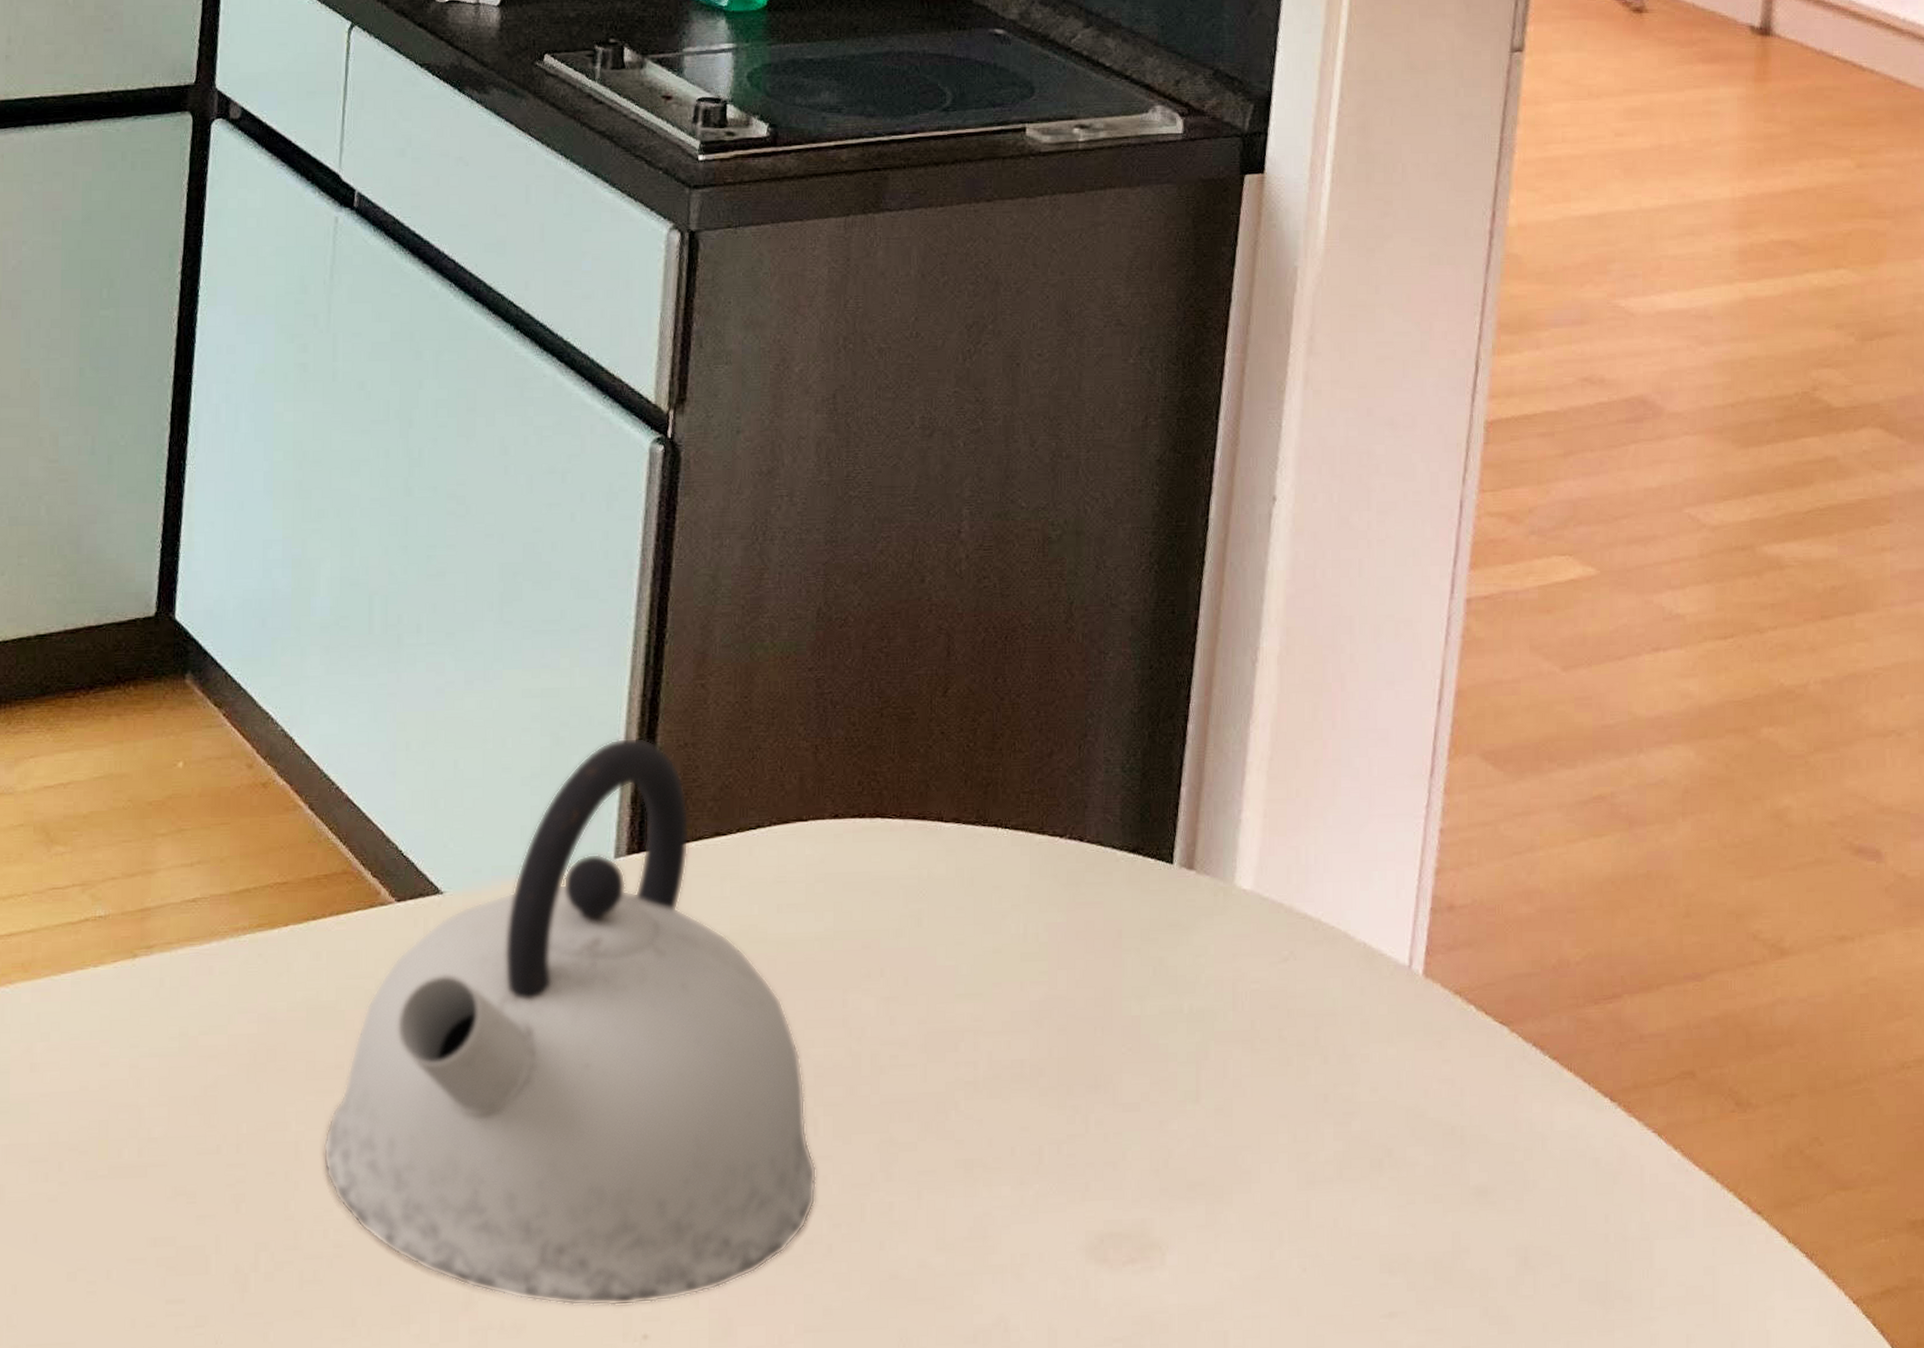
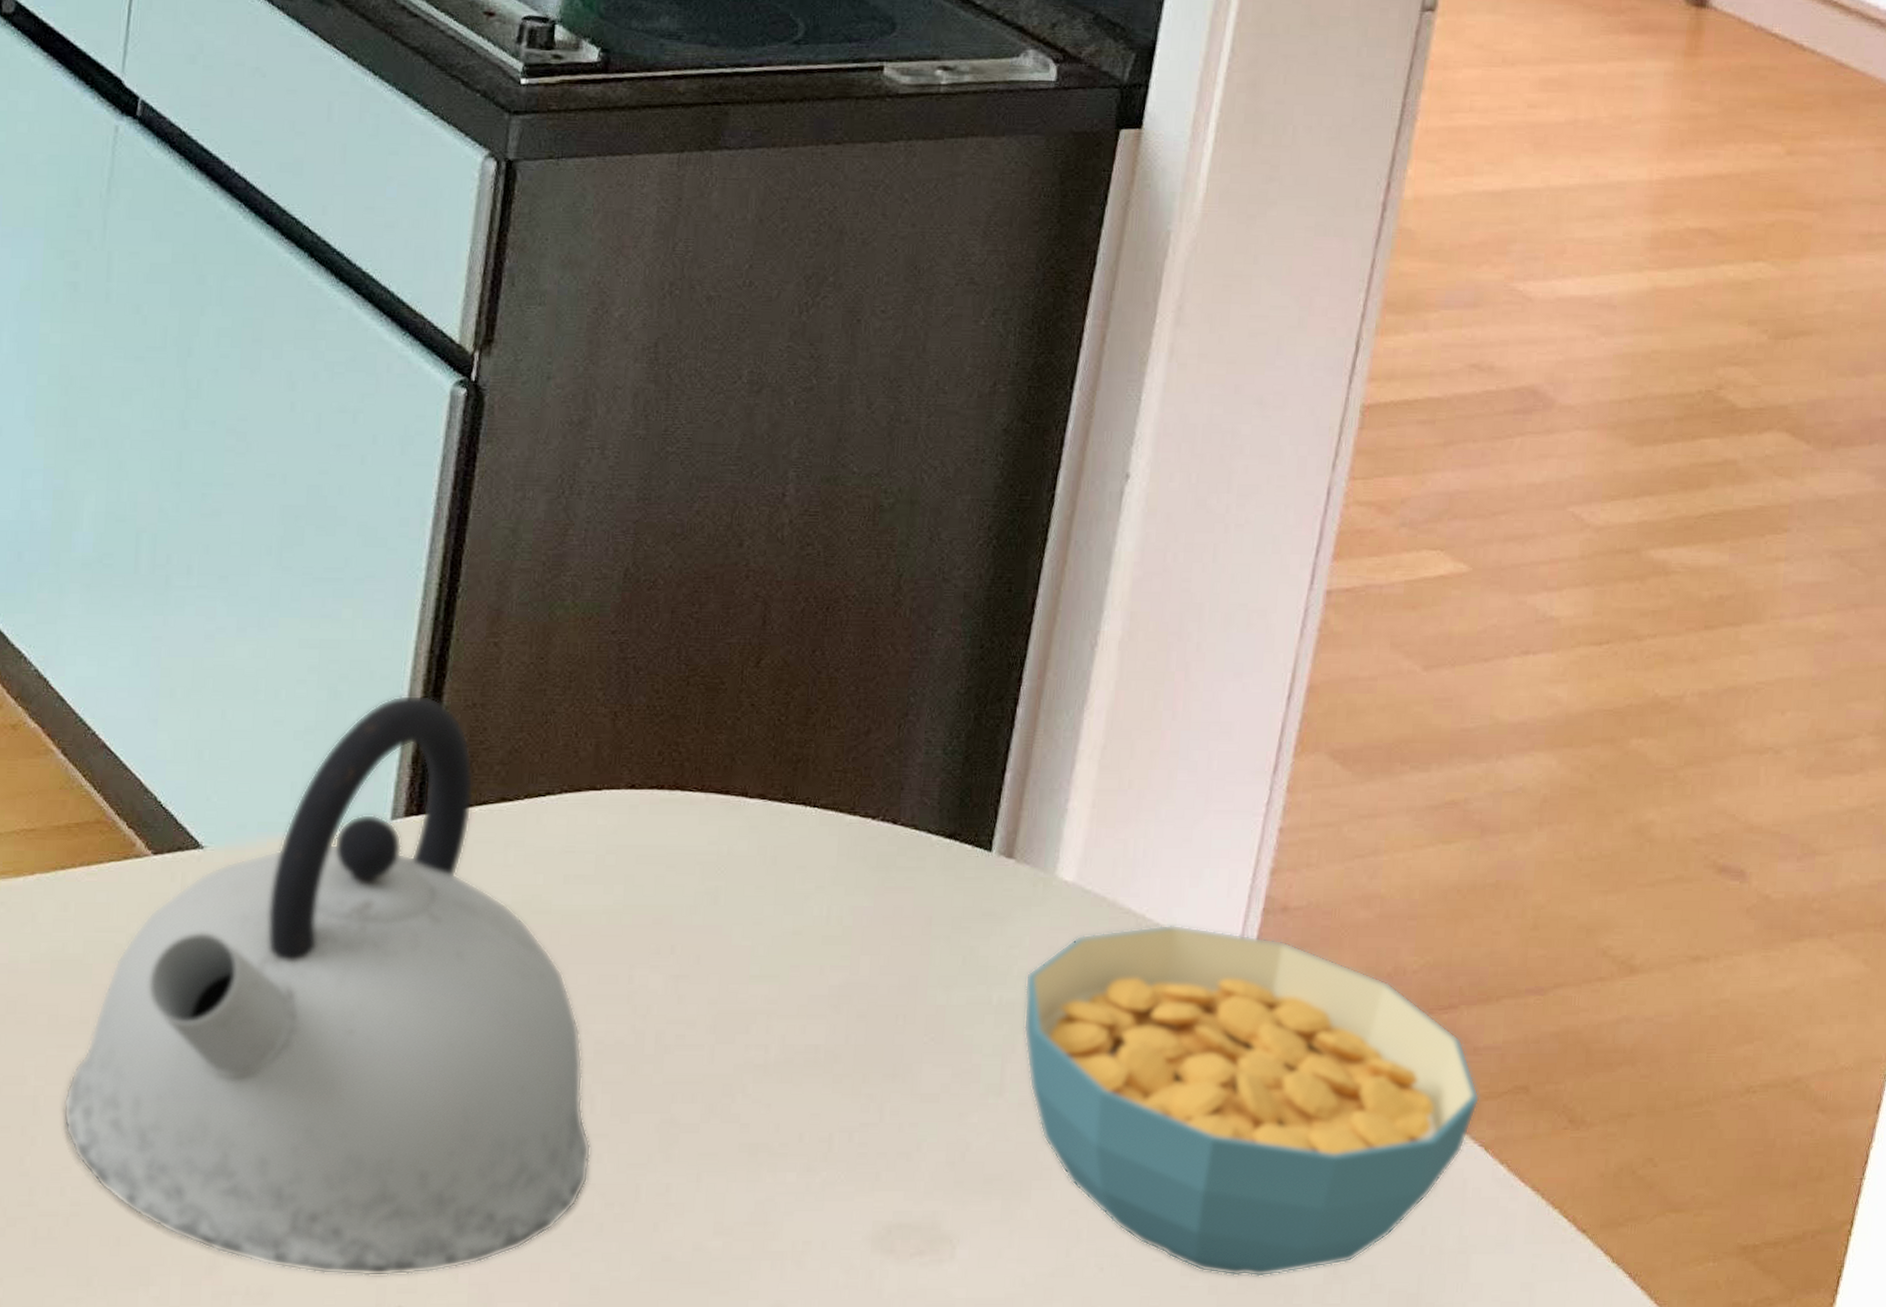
cereal bowl: none [1213,927,1650,1272] -> present [1023,924,1480,1278]

